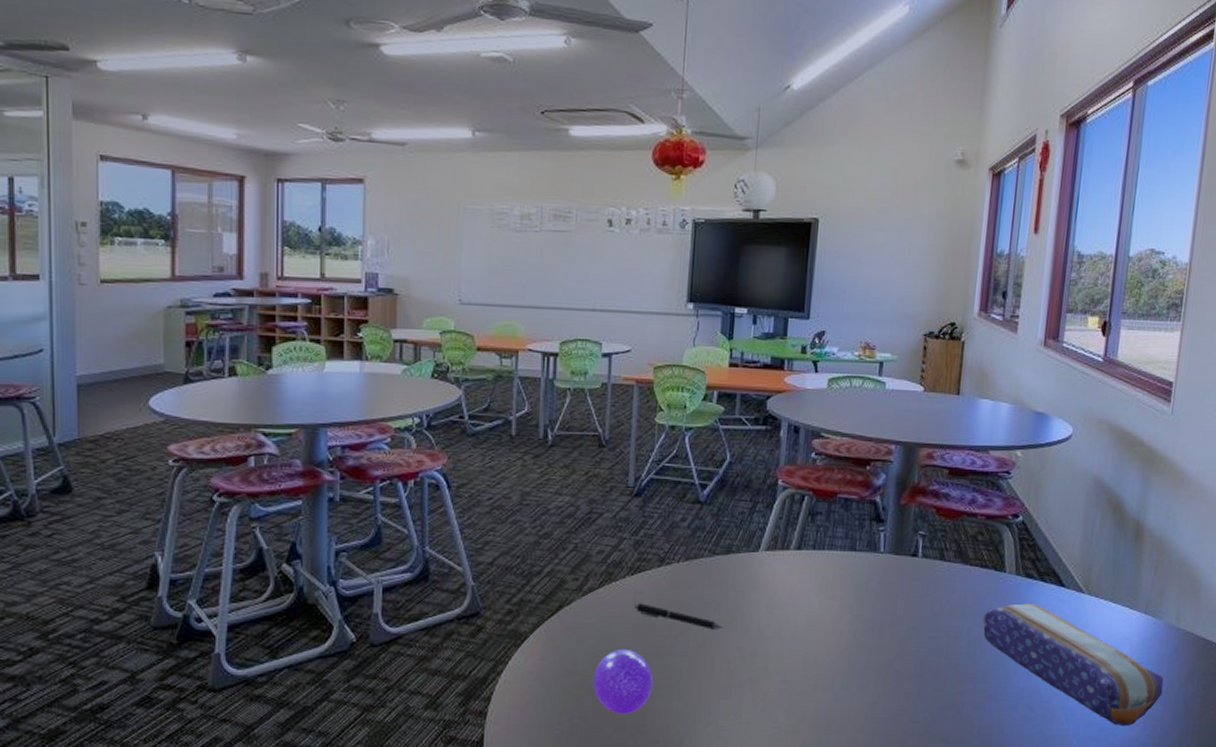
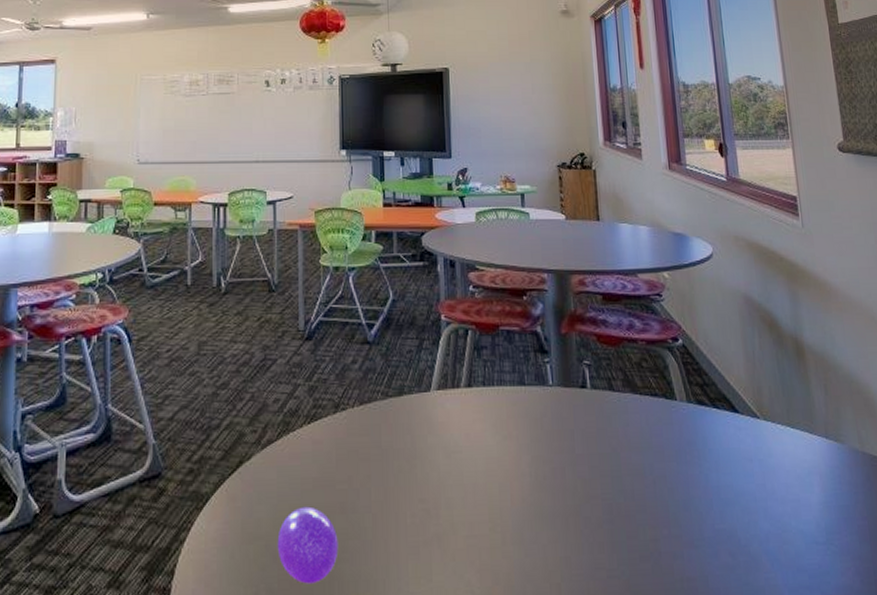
pen: present [634,603,724,630] -> none [313,454,404,480]
pencil case: present [983,602,1164,726] -> none [663,432,866,572]

